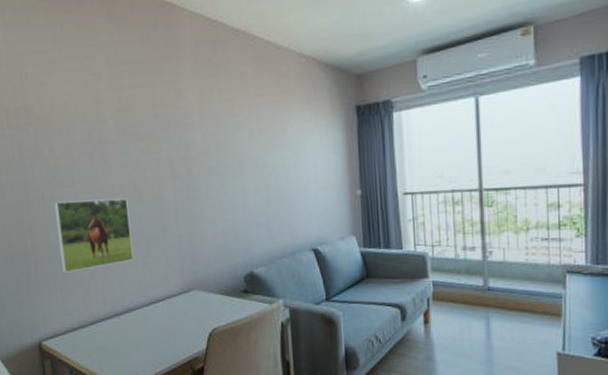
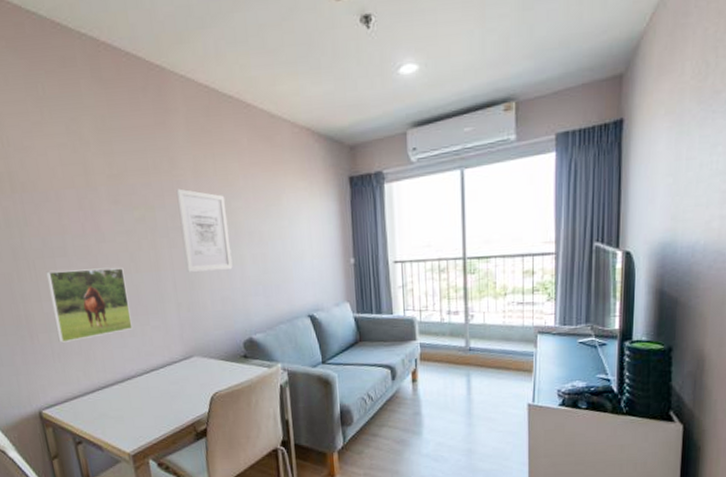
wall art: none [181,120,236,203] -> present [176,188,233,272]

